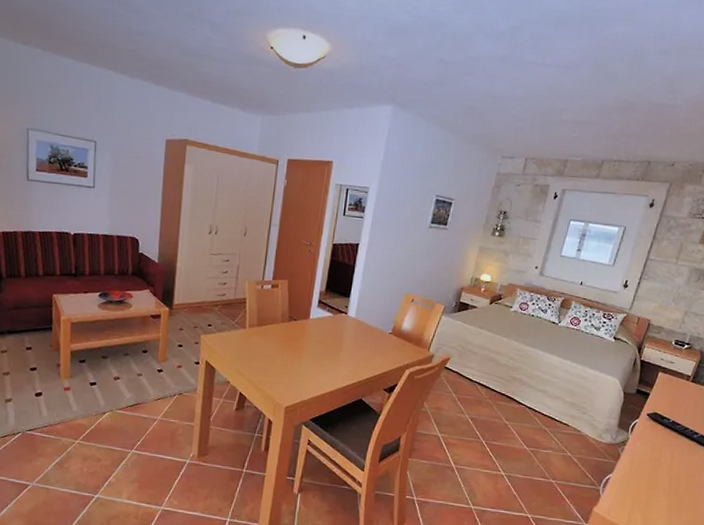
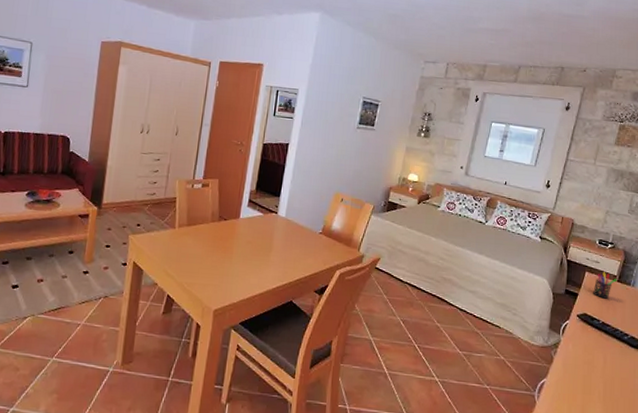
pen holder: none [665,372,691,399] -> present [593,272,617,299]

